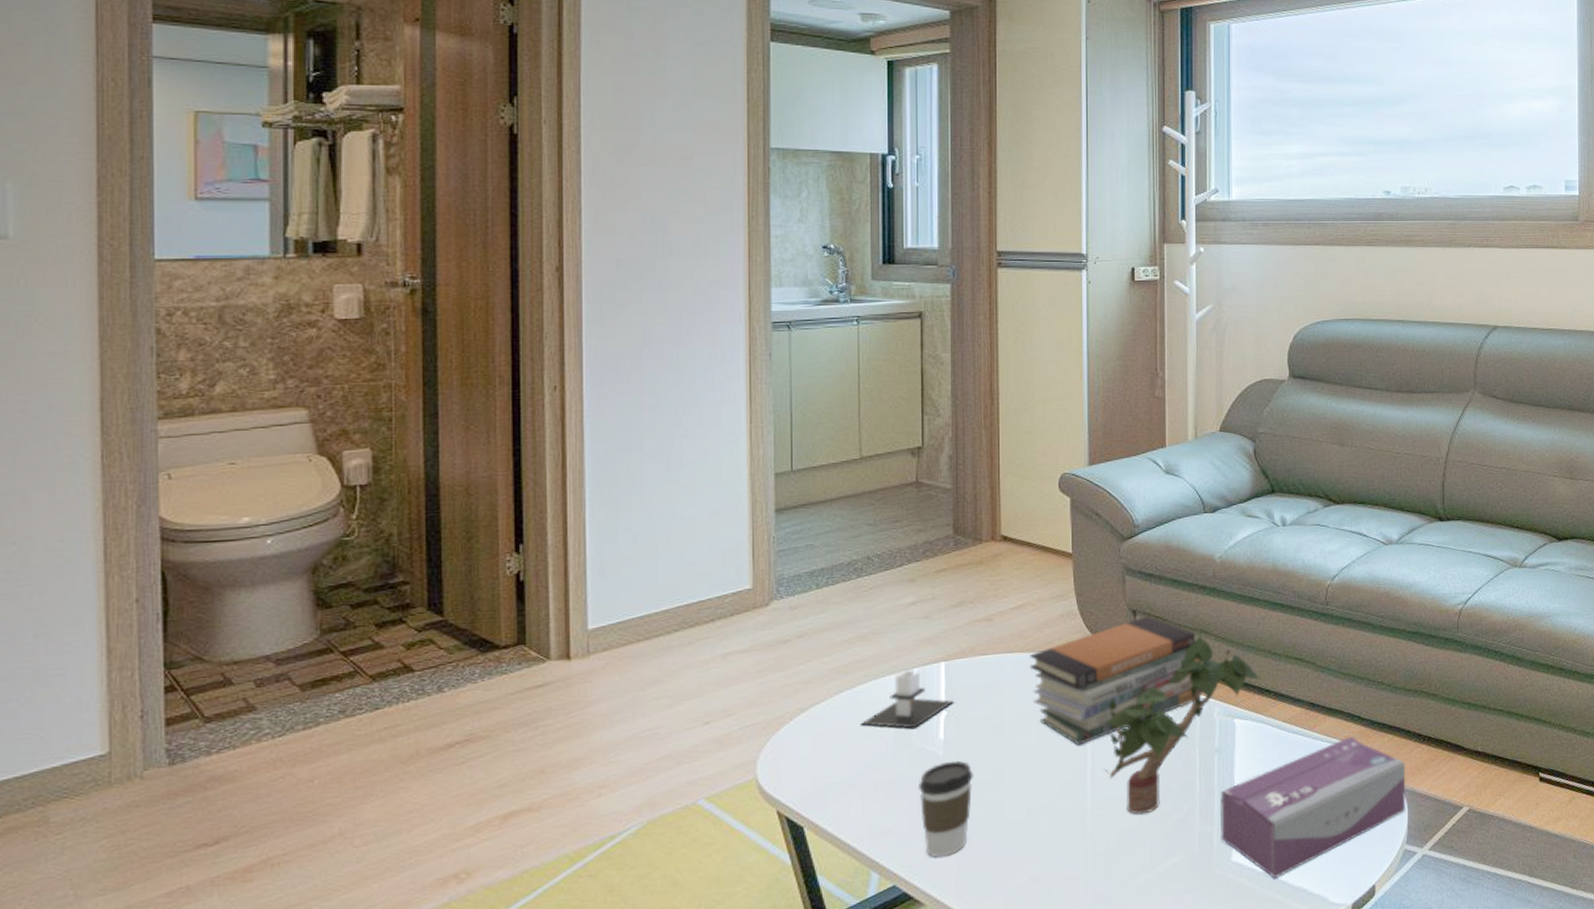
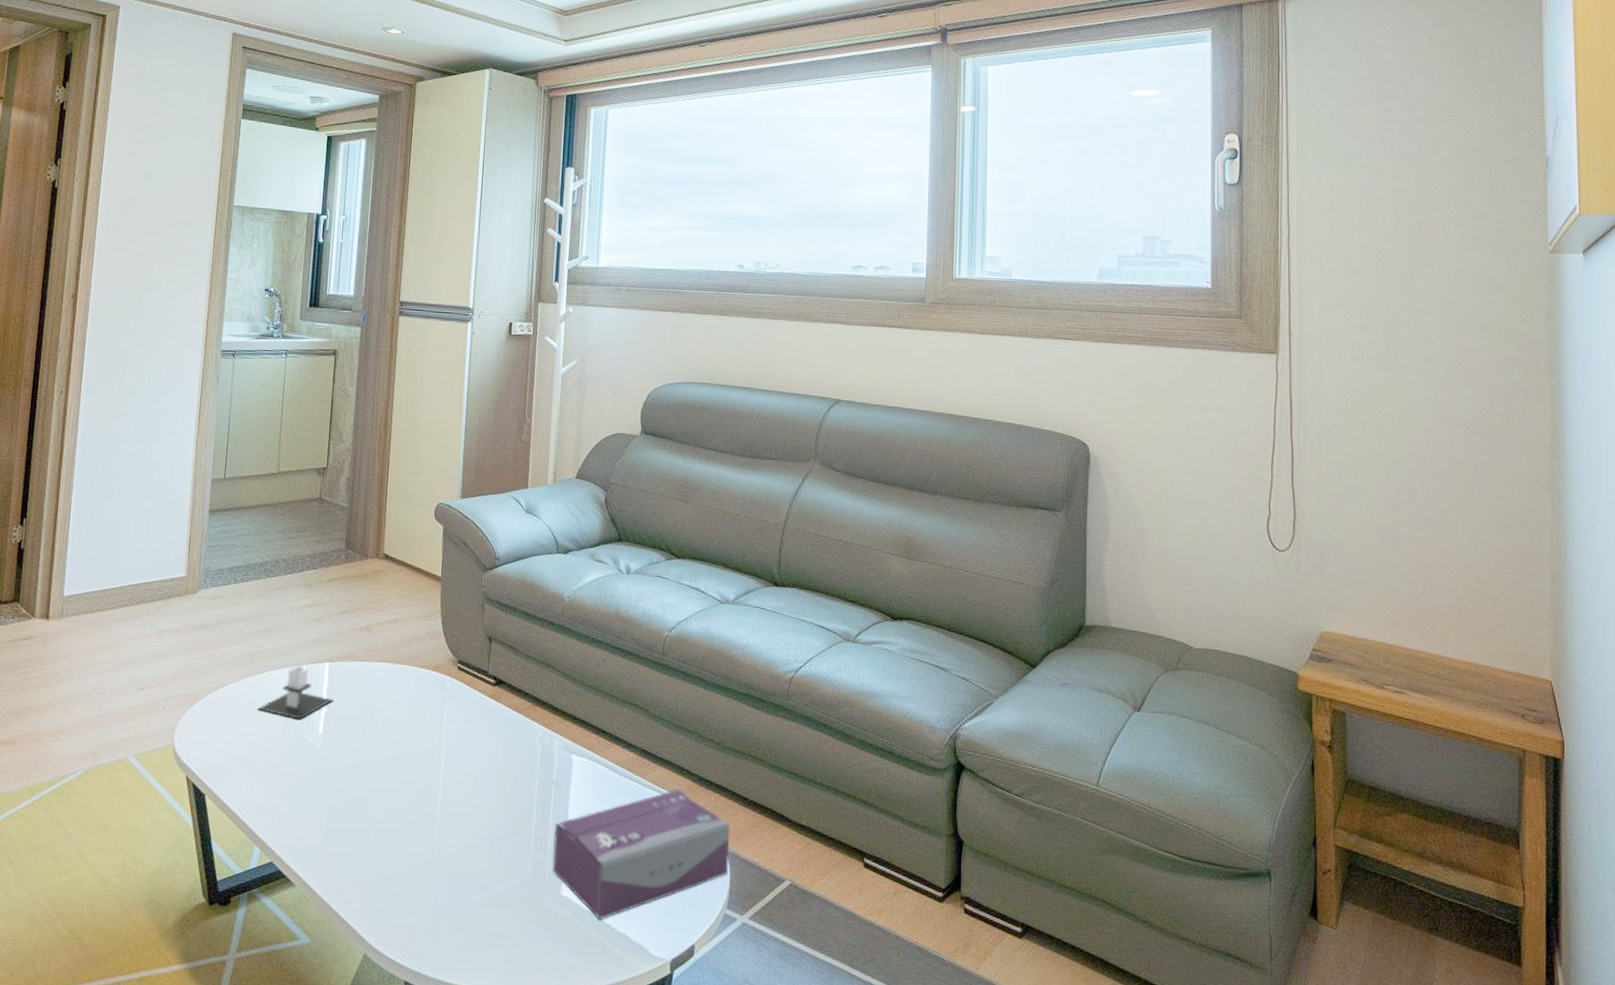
coffee cup: present [917,760,973,857] -> none [297,754,344,843]
book stack: present [1029,616,1195,745] -> none [397,644,542,758]
potted plant: present [1104,635,1261,815] -> none [454,668,599,834]

